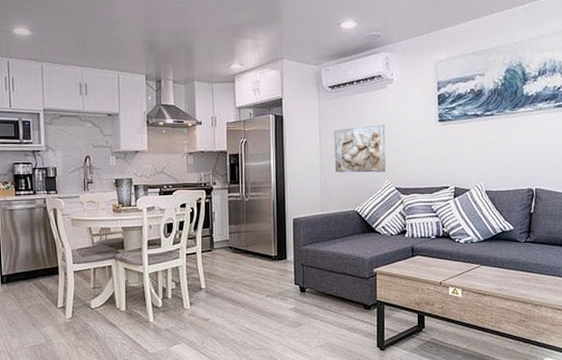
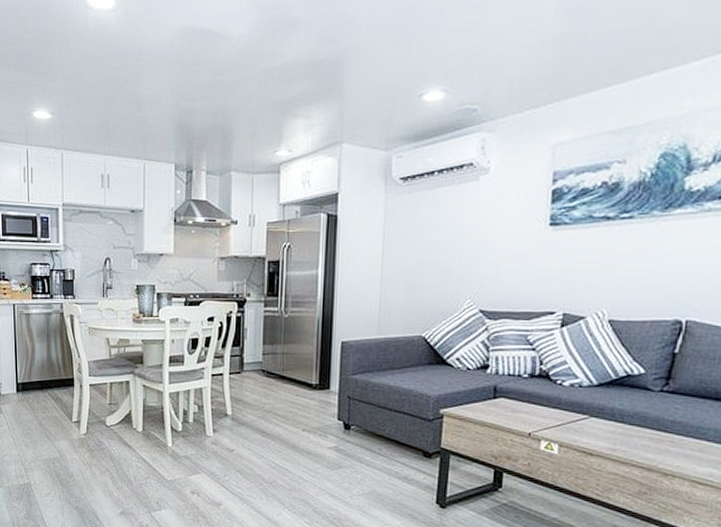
relief sculpture: present [334,124,386,173] -> none [399,228,472,290]

